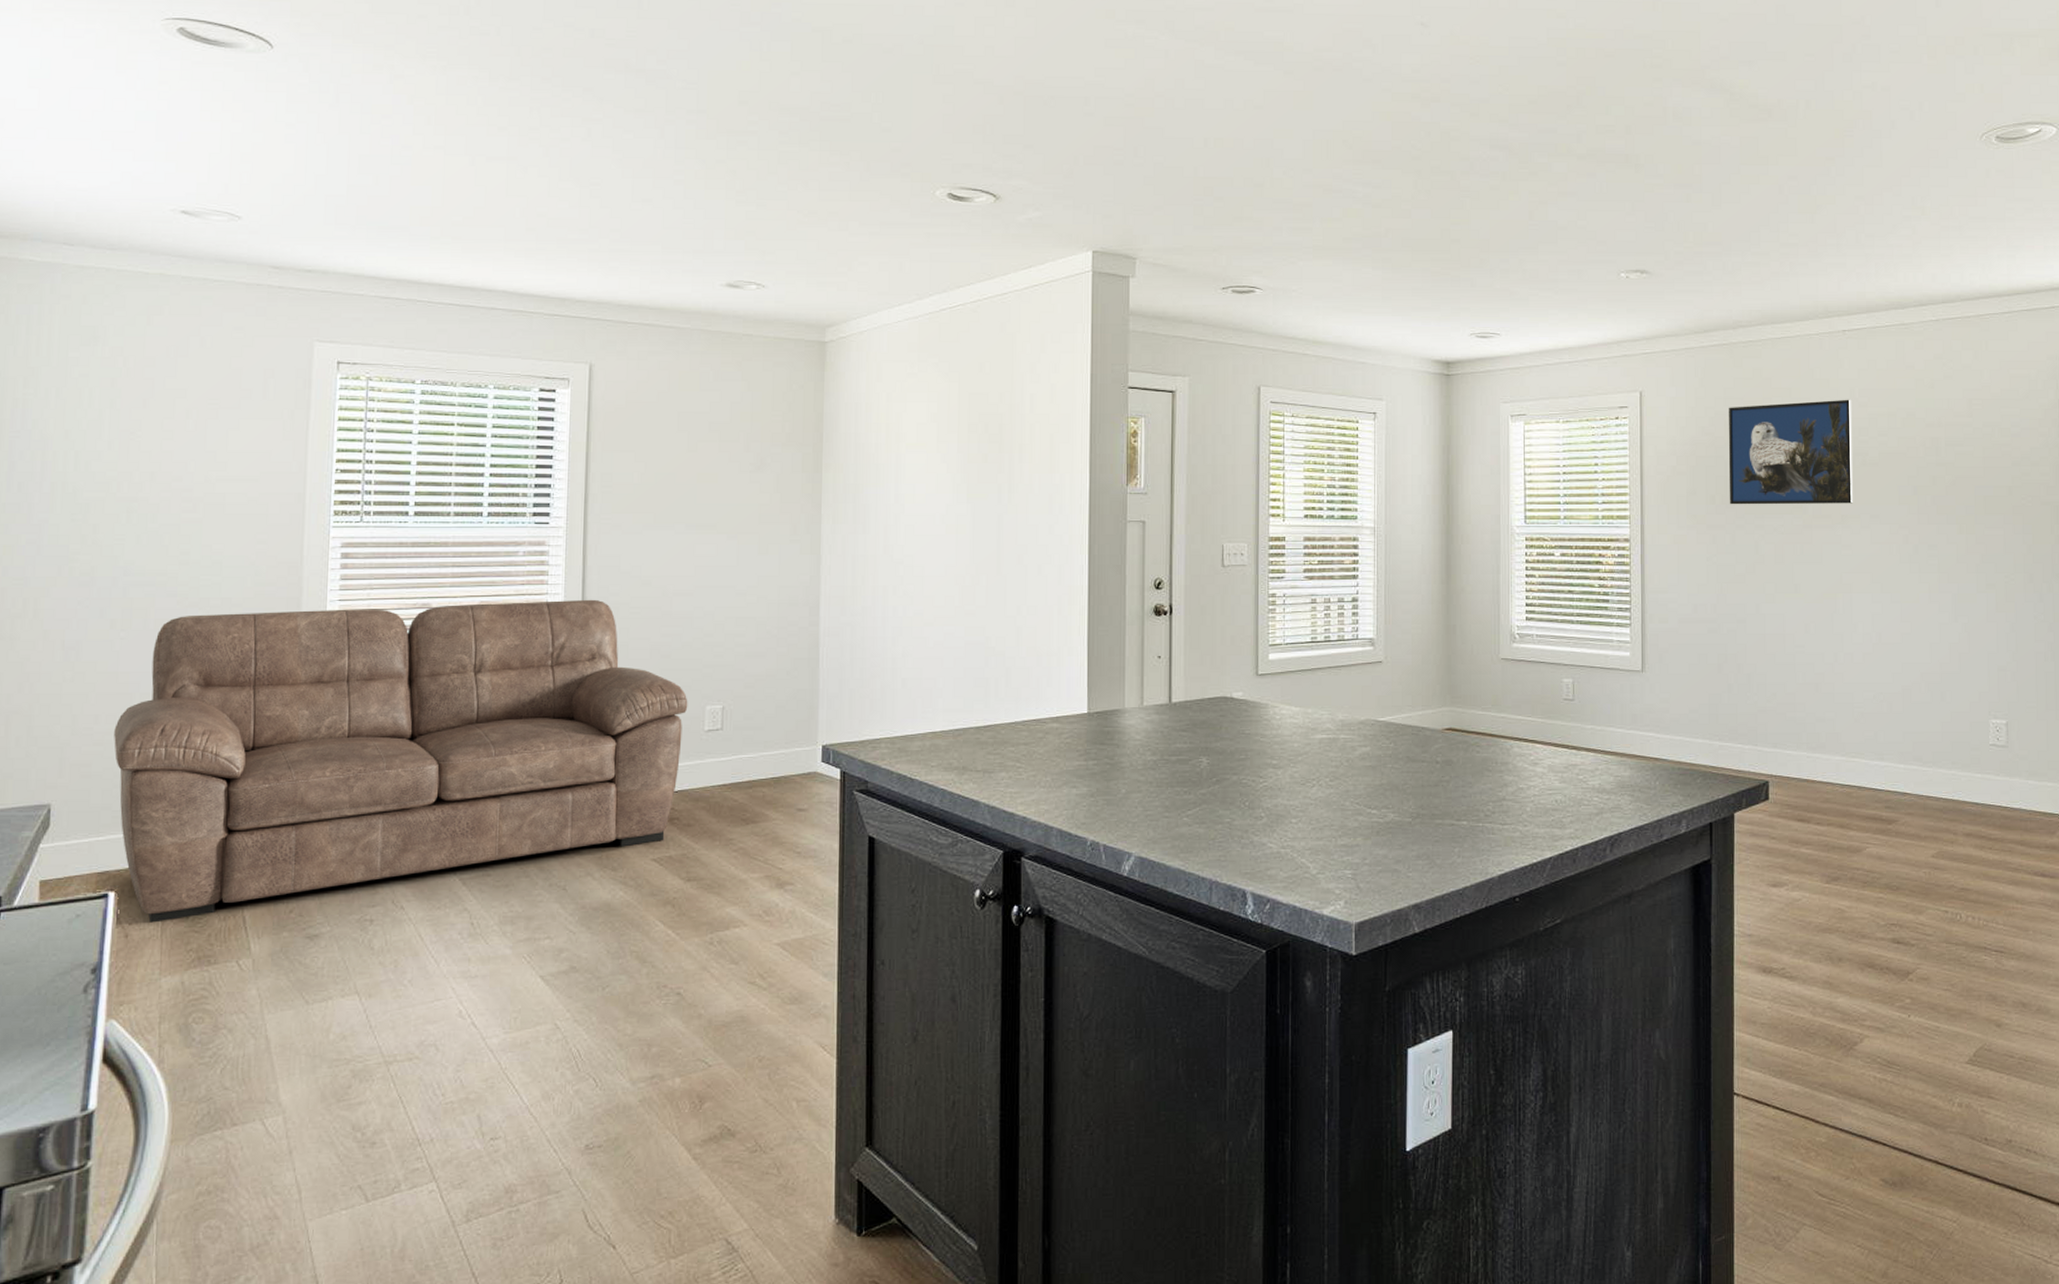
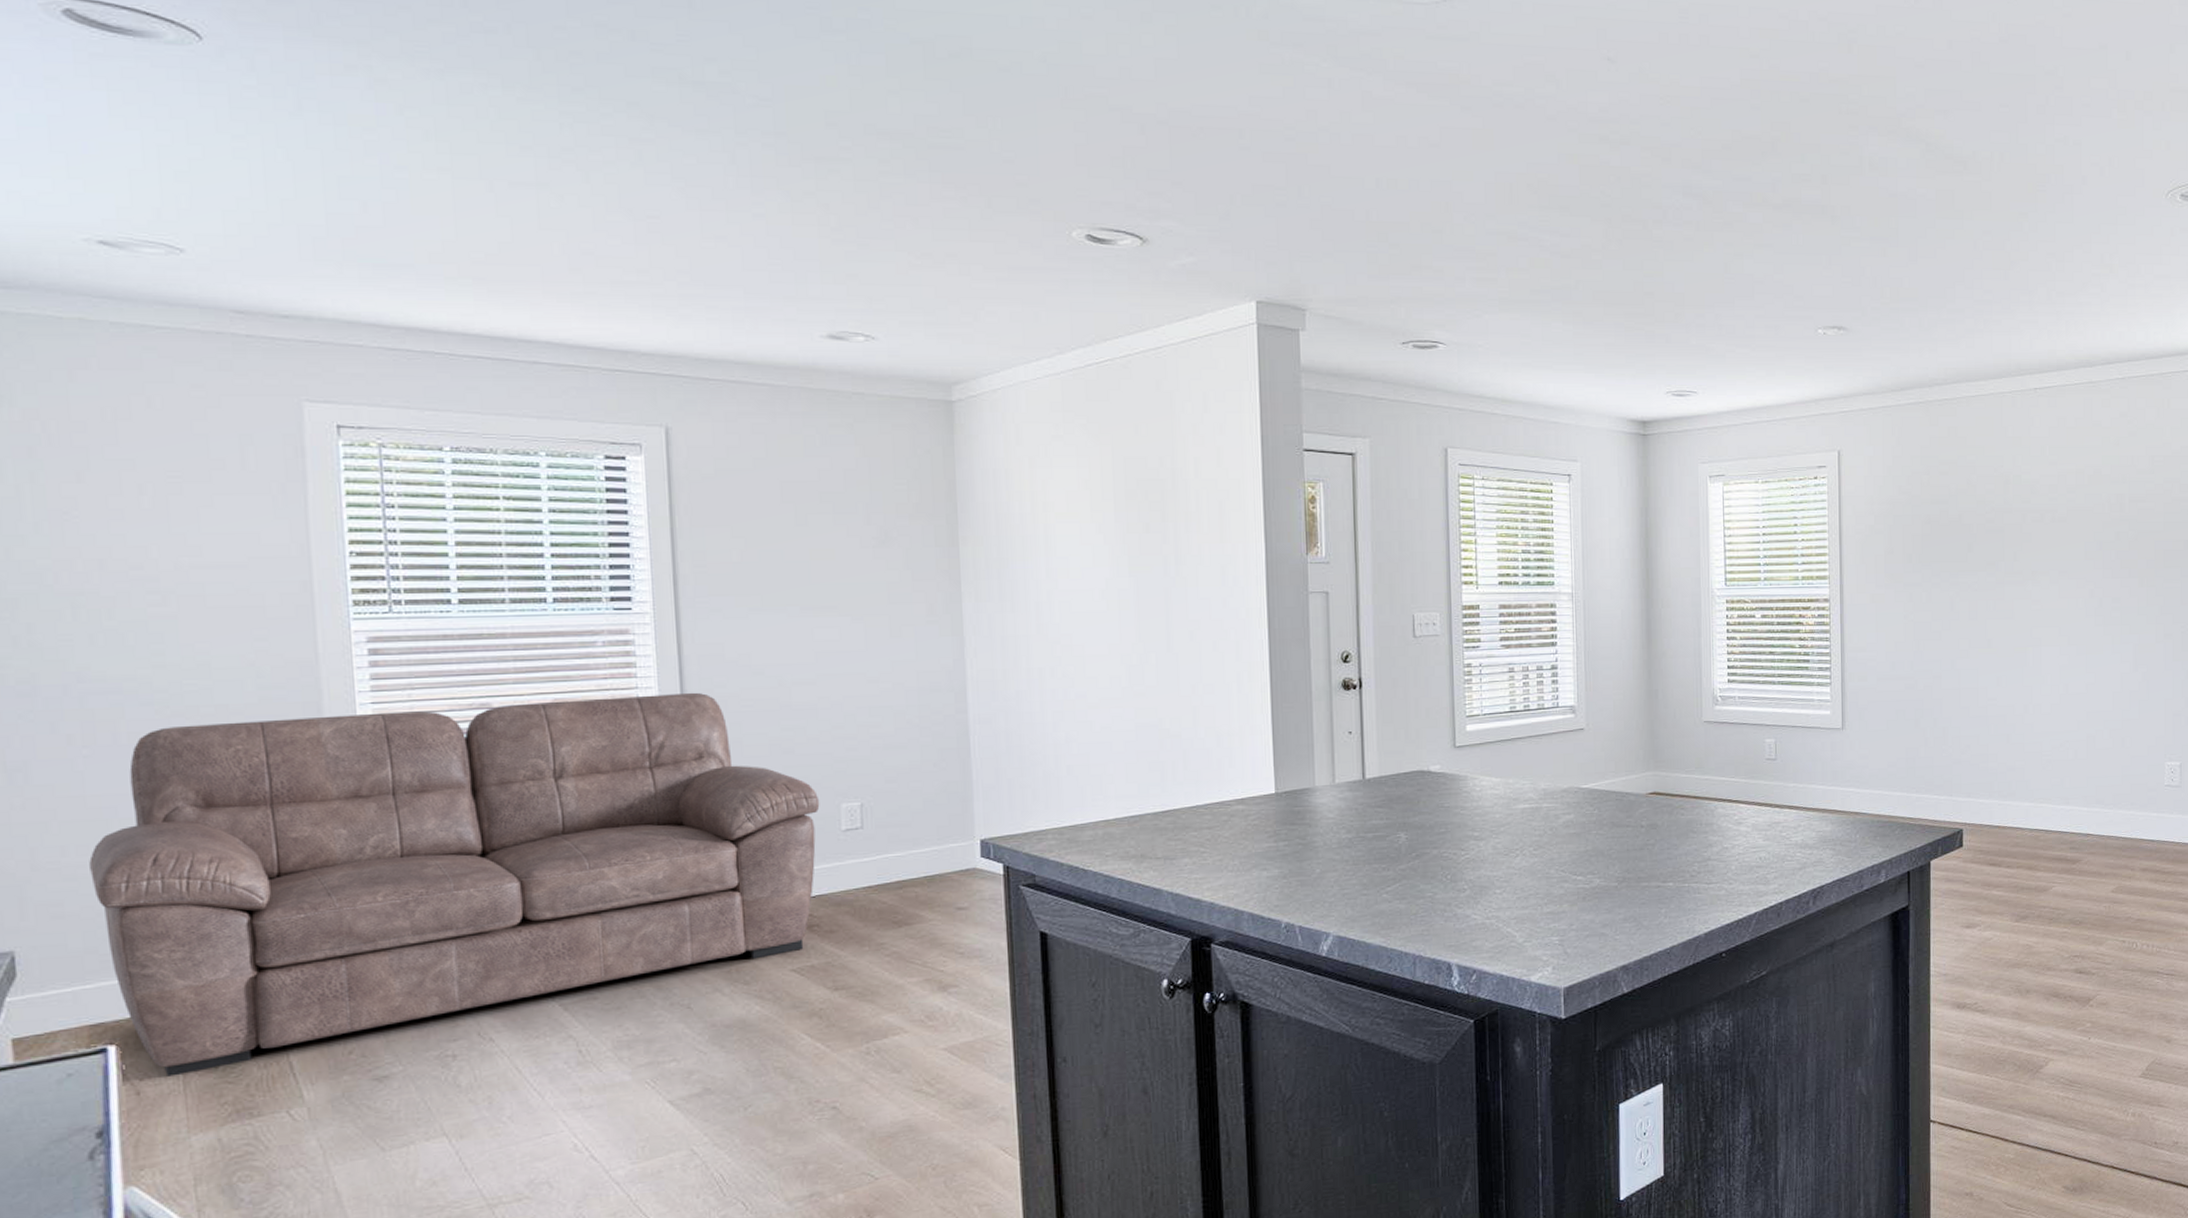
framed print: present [1729,399,1853,505] -> none [1925,457,2043,563]

